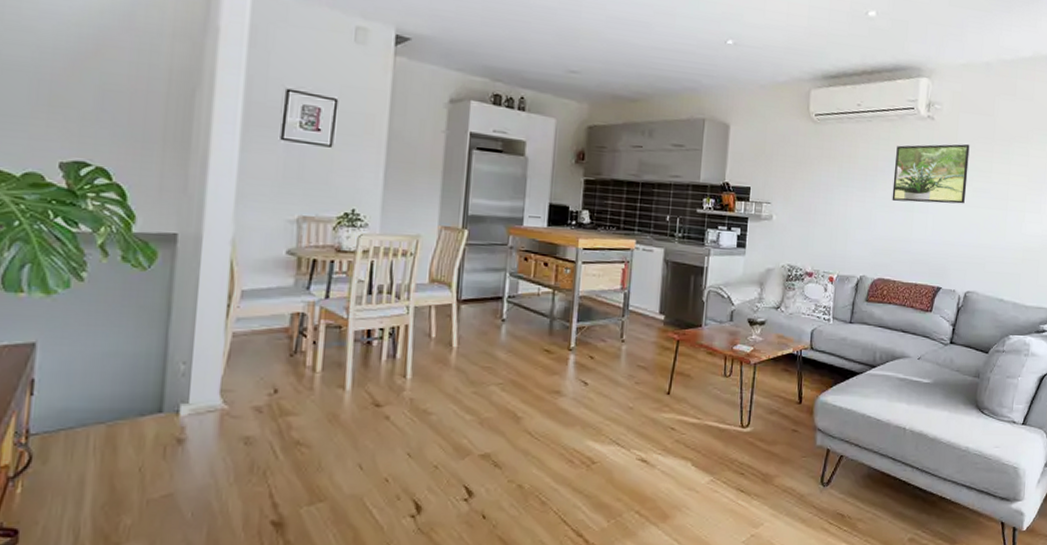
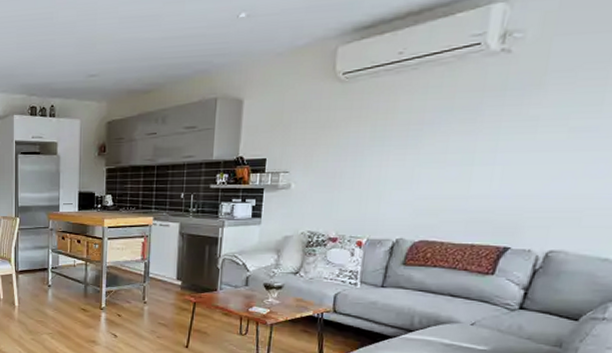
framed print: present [892,144,970,204] -> none [442,74,568,156]

